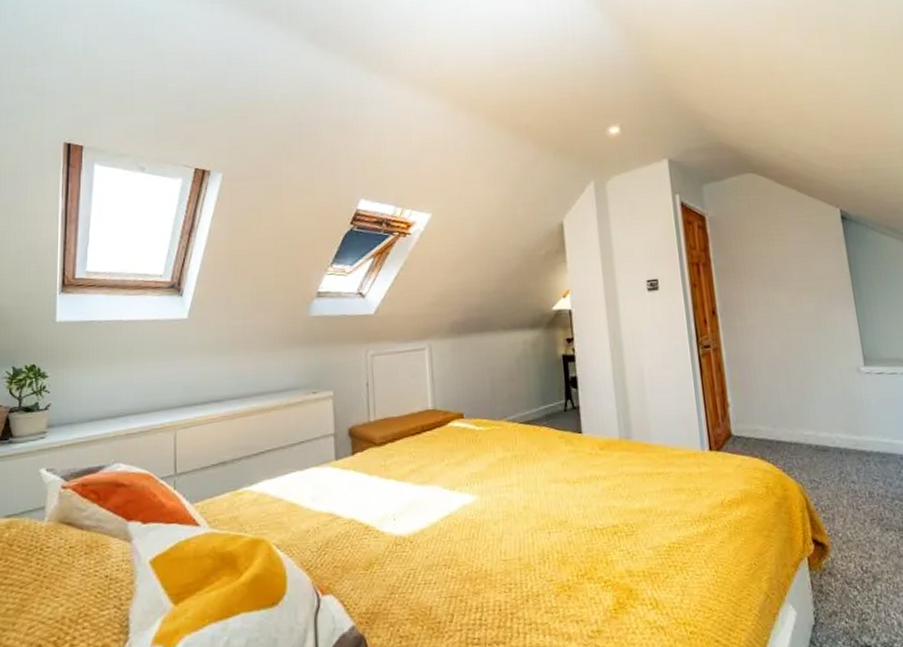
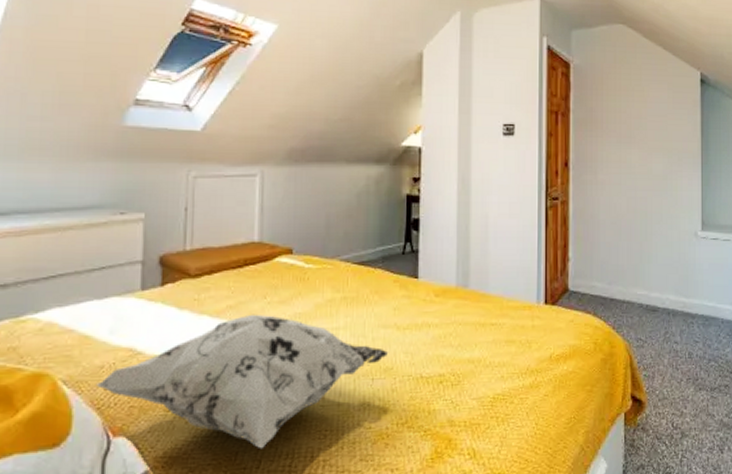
decorative pillow: none [303,476,562,604] -> present [95,314,389,449]

